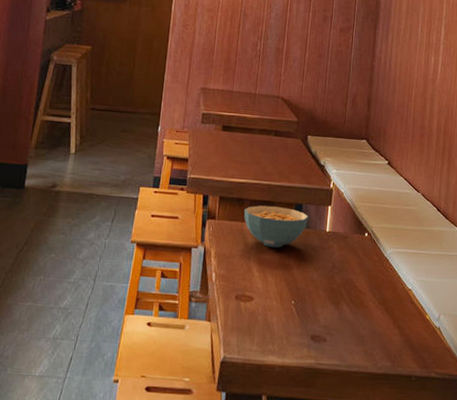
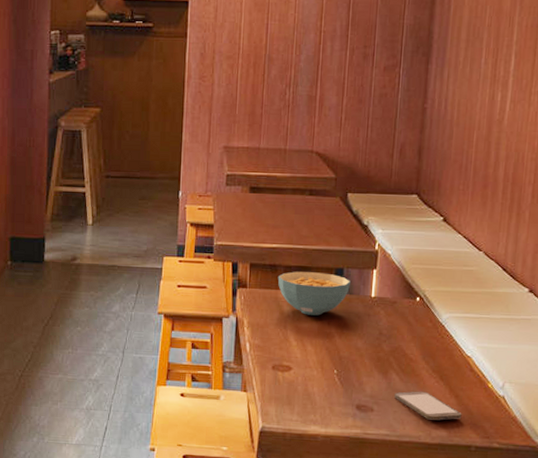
smartphone: none [345,322,404,351] -> present [394,391,462,421]

